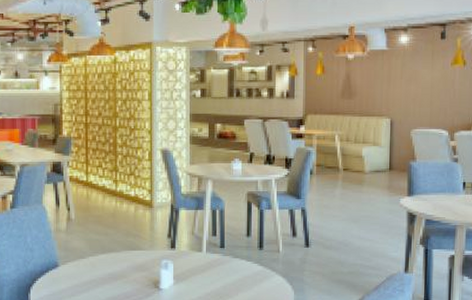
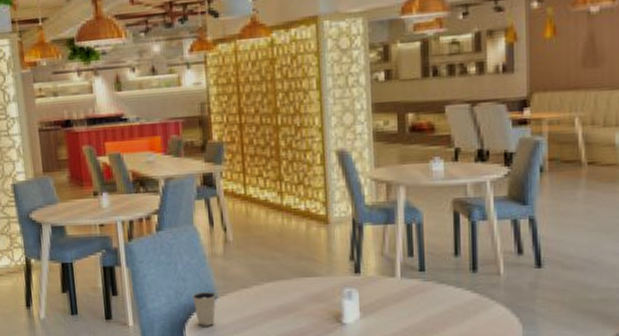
dixie cup: none [38,260,58,290] -> present [192,291,216,326]

